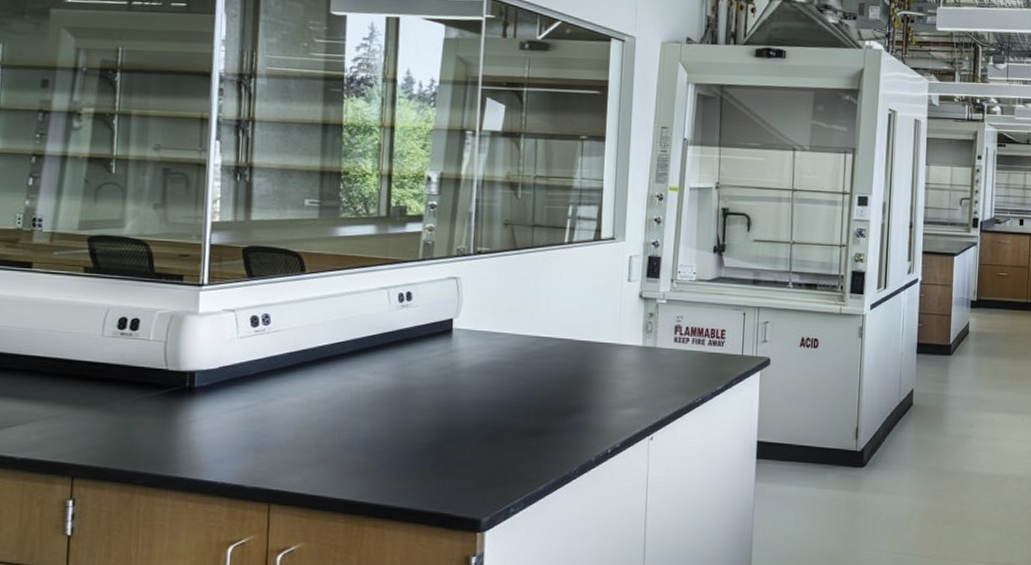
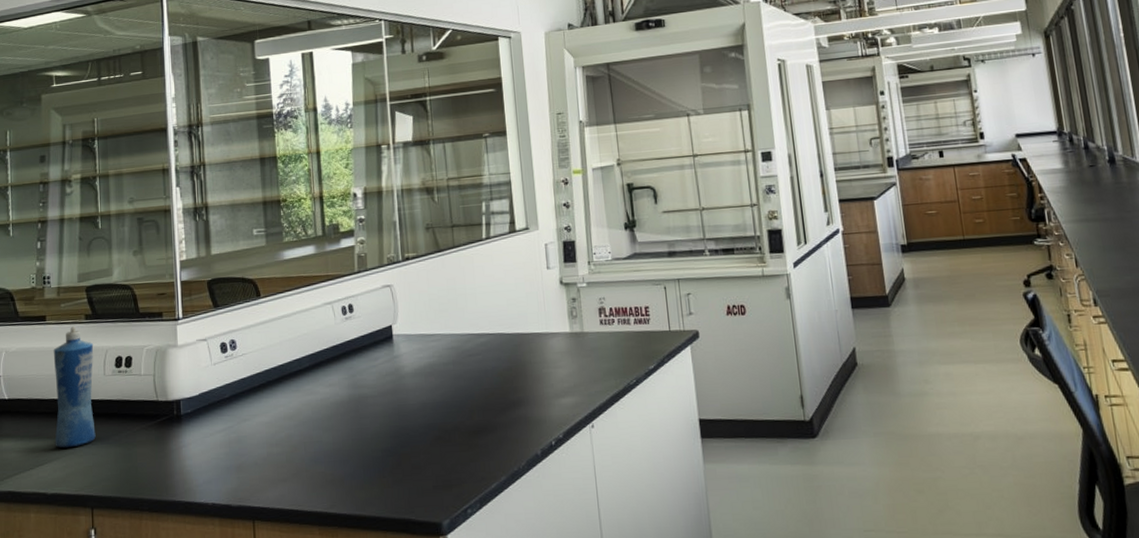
squeeze bottle: none [30,278,92,411] -> present [53,326,96,449]

